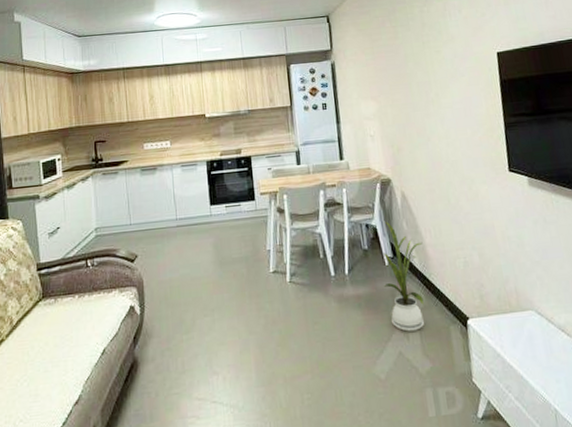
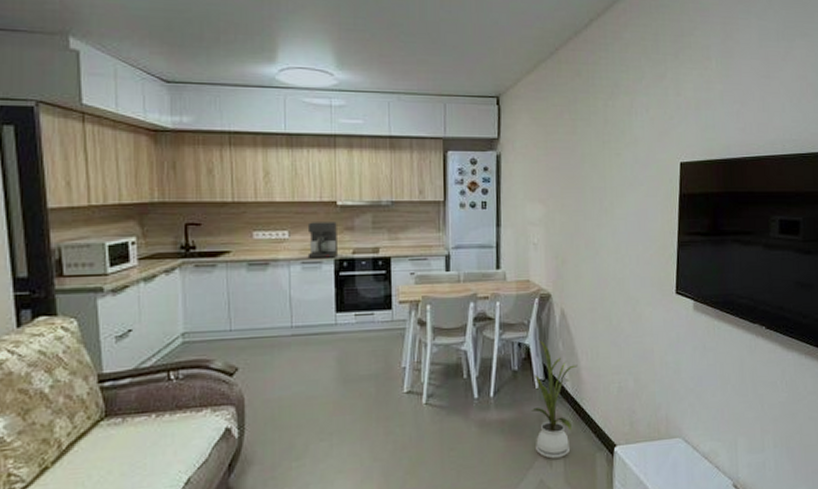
coffee maker: none [184,130,210,162] -> present [307,222,339,259]

